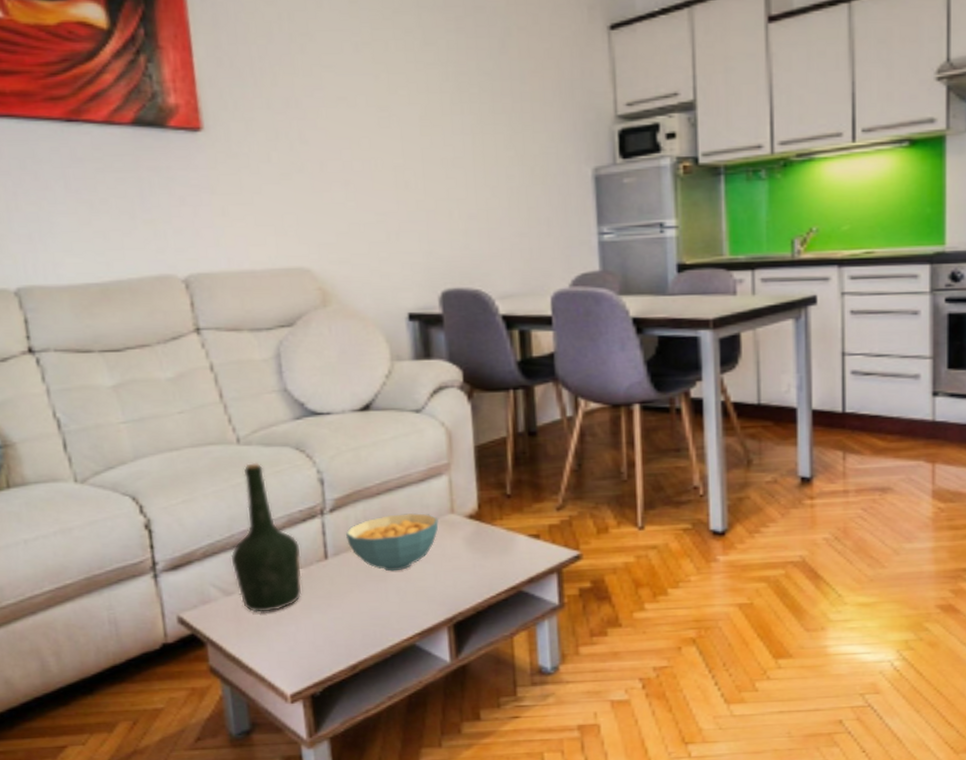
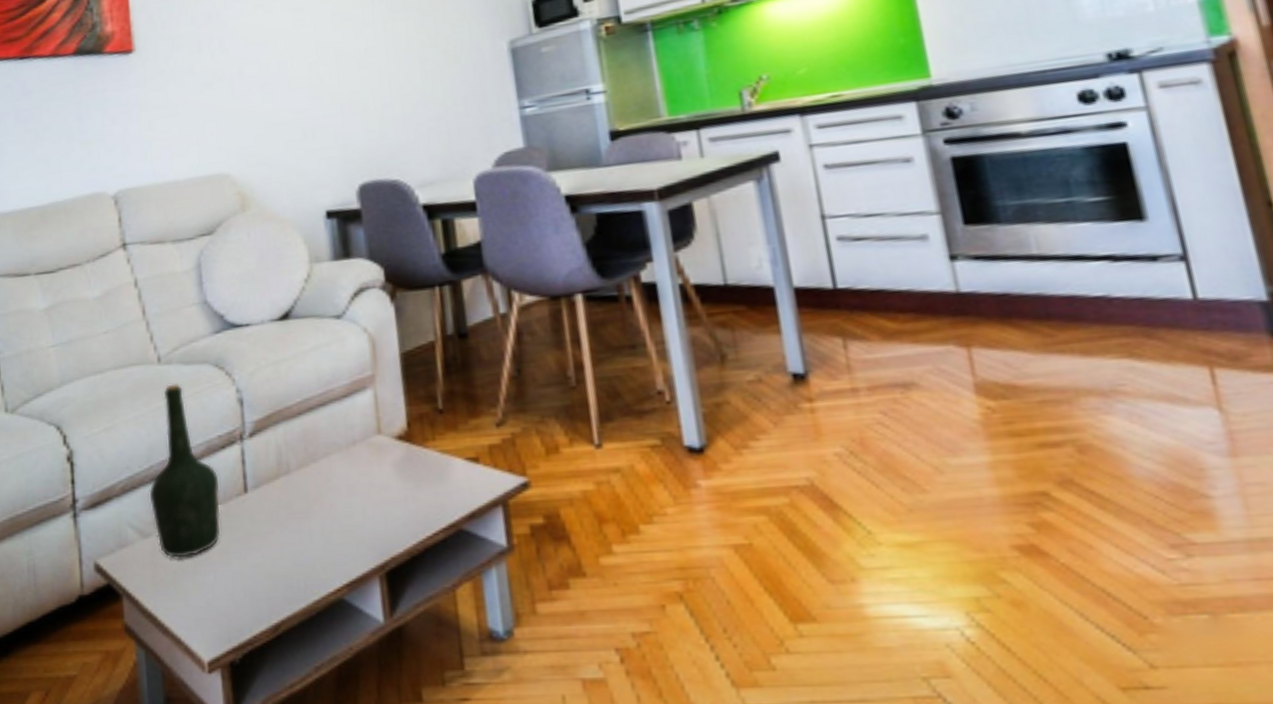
cereal bowl: present [346,512,439,572] -> none [266,434,365,507]

